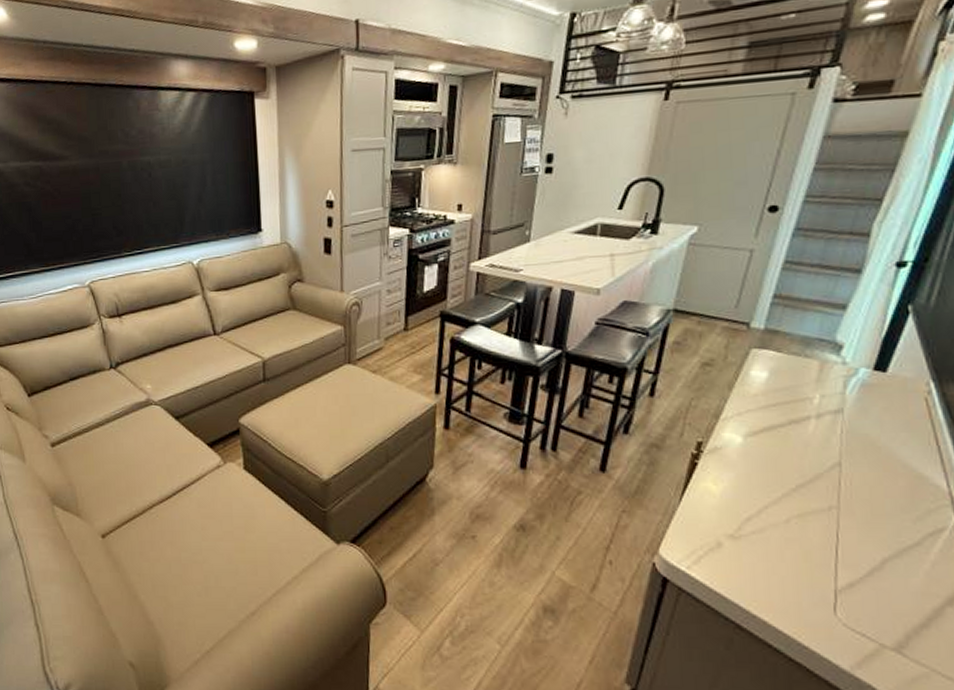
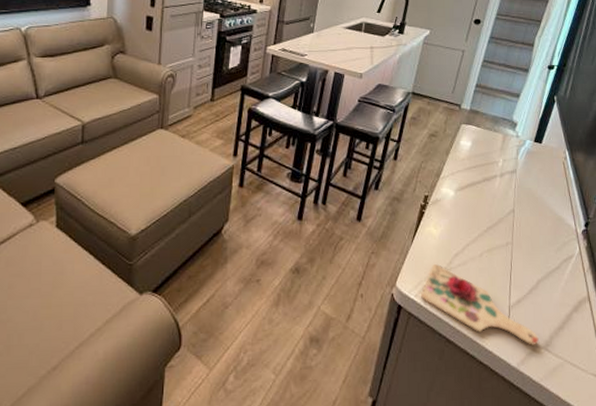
cutting board: none [695,528,886,646] -> present [420,263,539,346]

